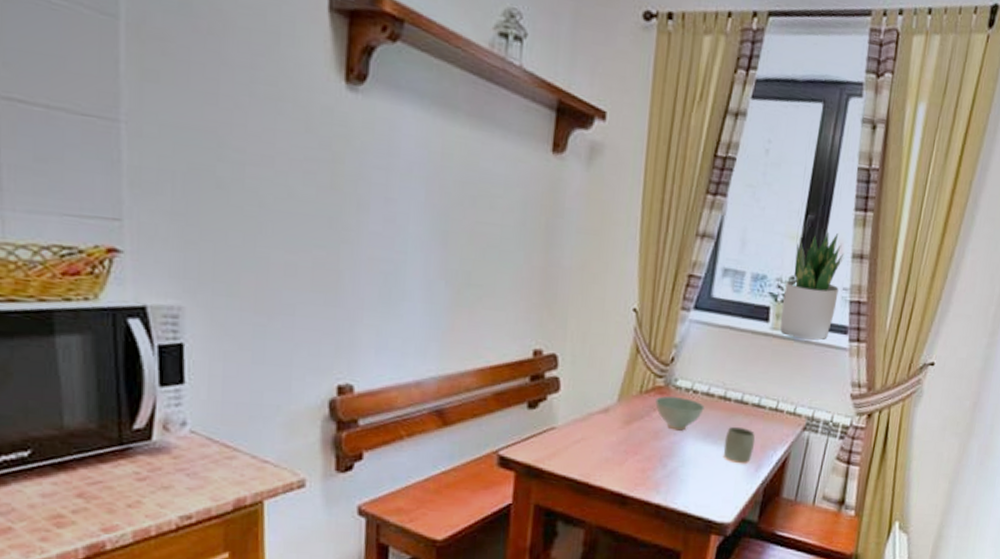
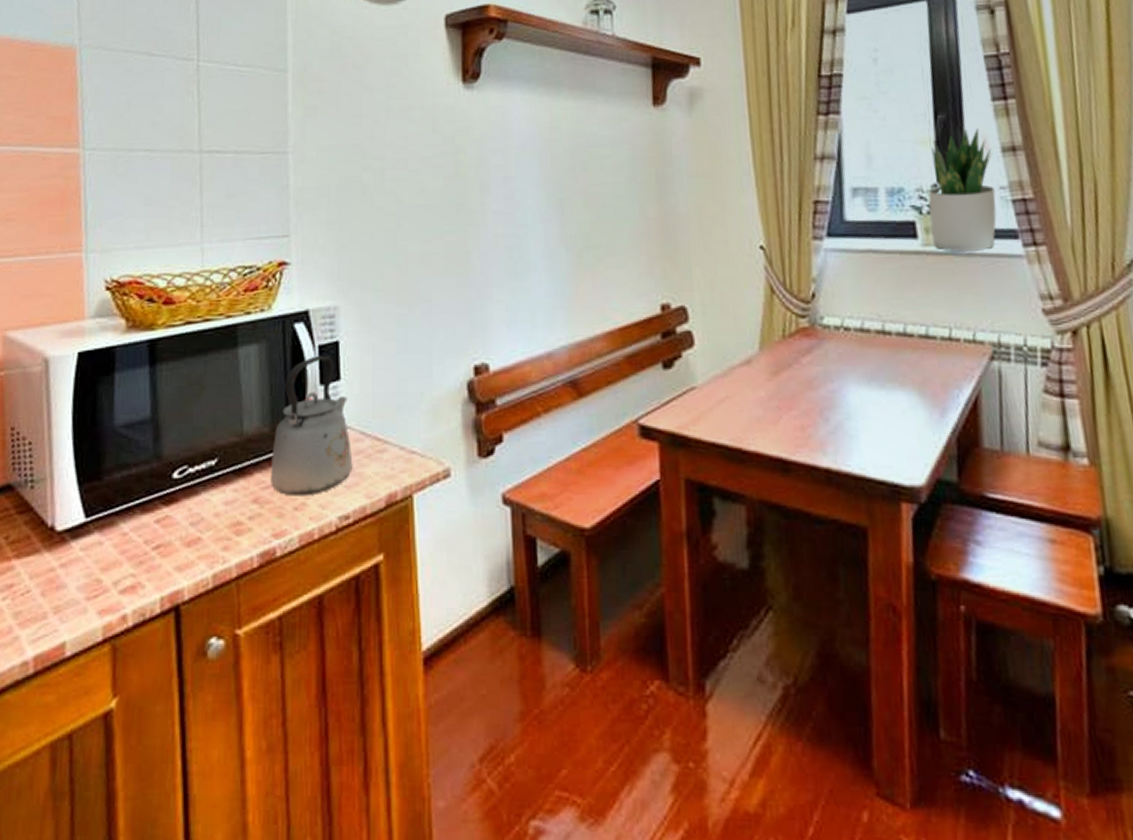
kettle: none [99,355,197,495] -> present [271,355,353,496]
bowl: present [655,396,705,431] -> none [802,337,862,376]
mug: present [723,426,756,463] -> none [893,364,933,409]

